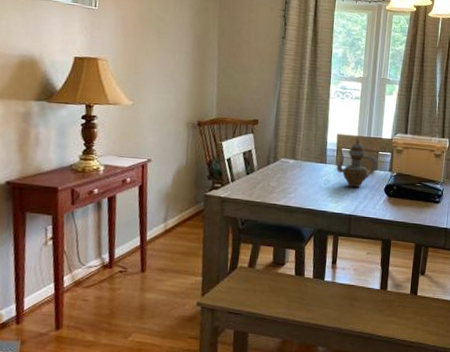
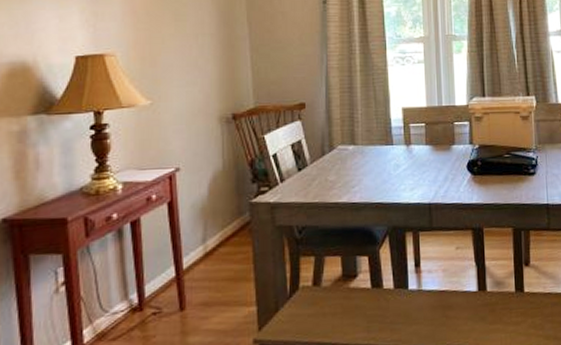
teapot: present [336,138,378,188] -> none [405,109,455,170]

